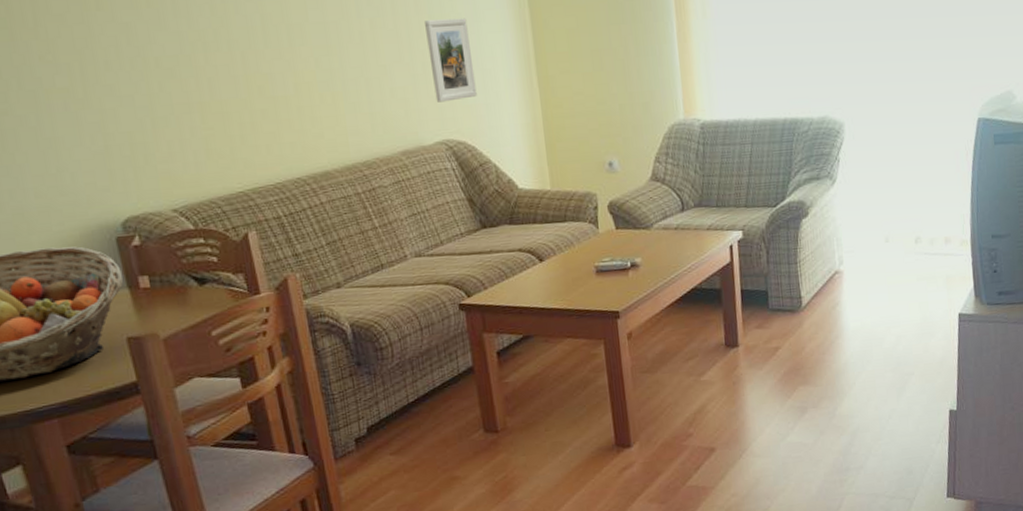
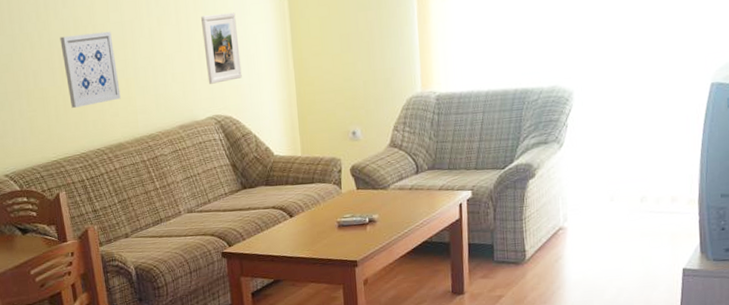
wall art: none [243,33,326,127] -> present [60,31,121,108]

